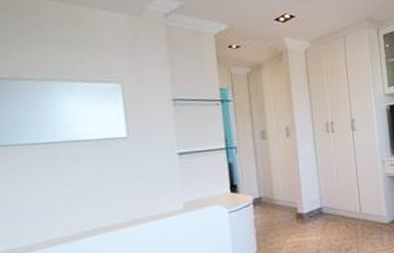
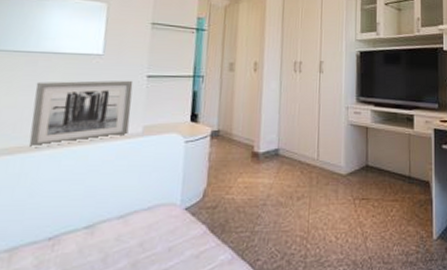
wall art: none [62,159,170,237] -> present [28,80,134,148]

